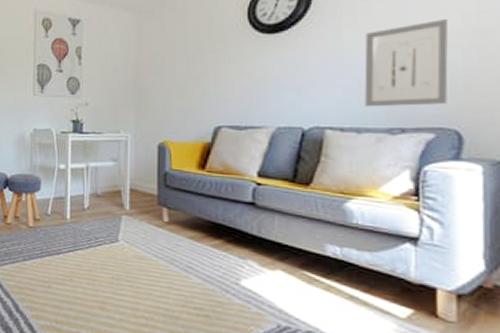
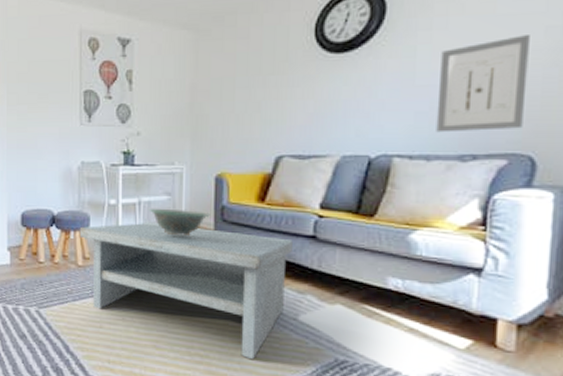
coffee table: none [30,186,233,324] -> present [79,222,293,360]
decorative bowl: none [96,173,154,201] -> present [149,208,210,237]

